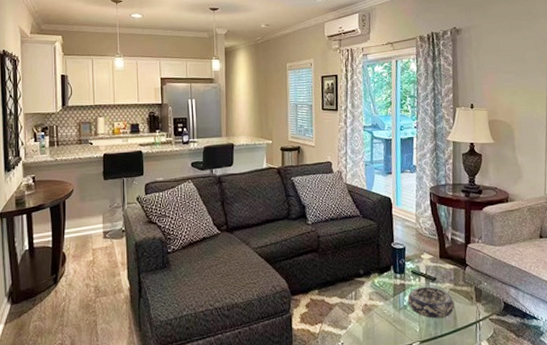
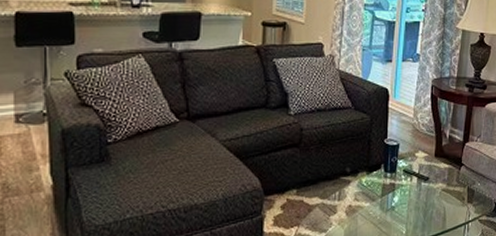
decorative bowl: present [407,286,455,319] -> none [396,186,445,220]

